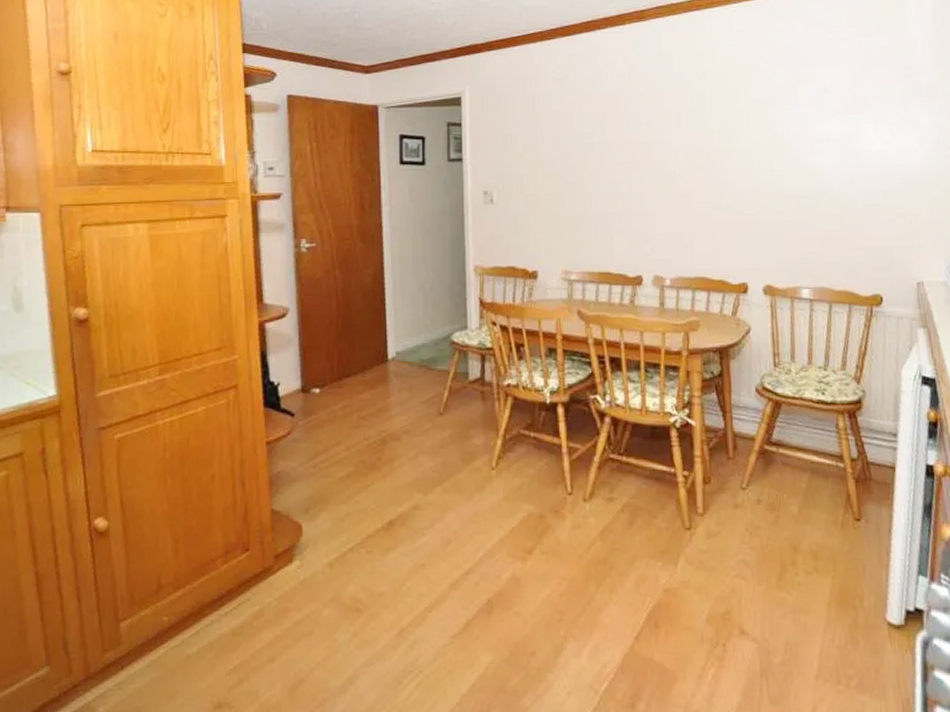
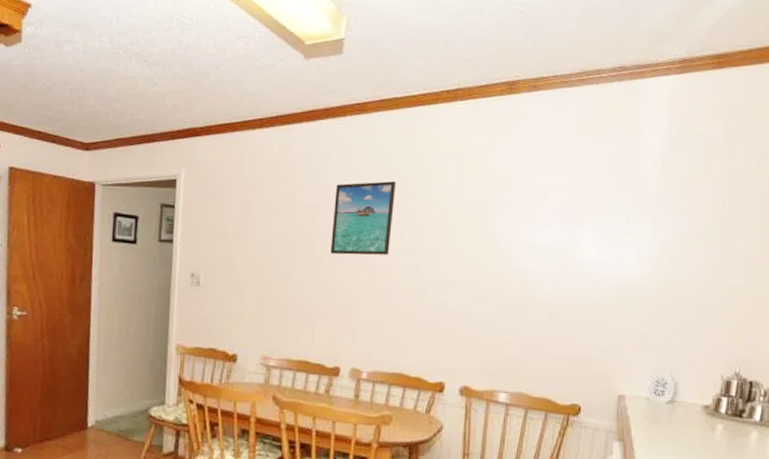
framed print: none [621,86,681,162] -> present [330,181,397,255]

